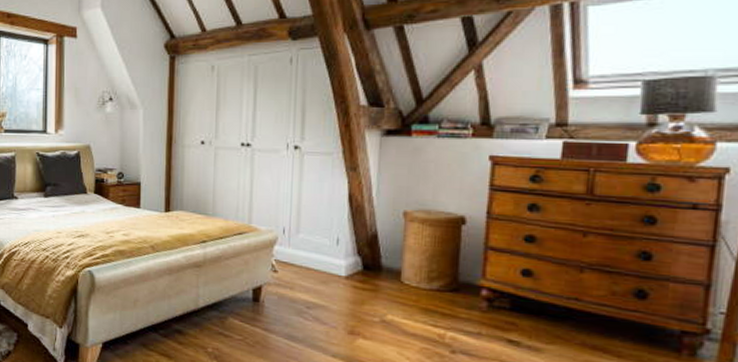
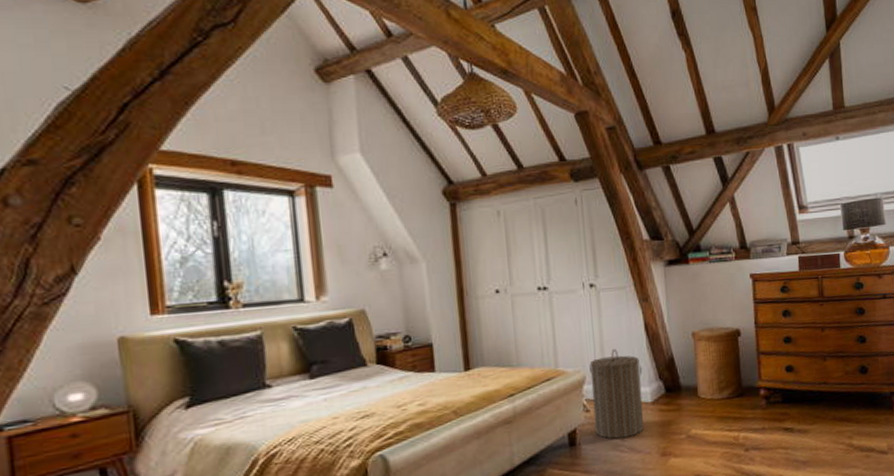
laundry hamper: none [280,215,338,307] -> present [589,349,645,439]

